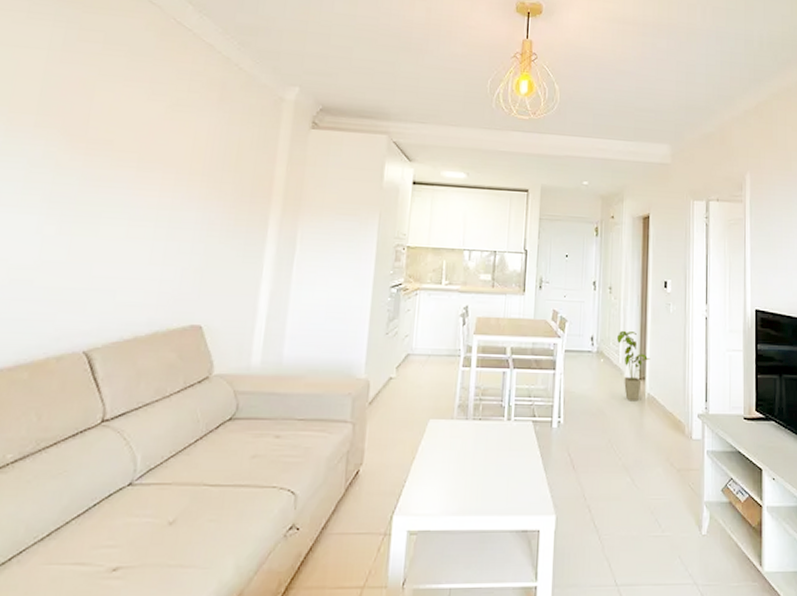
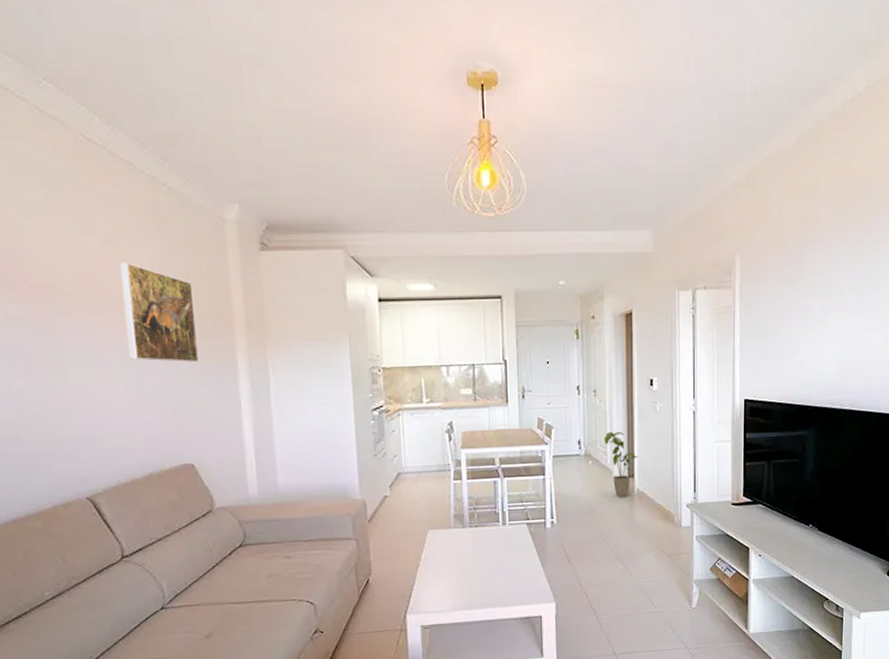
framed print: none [164,127,241,225] -> present [120,262,200,363]

